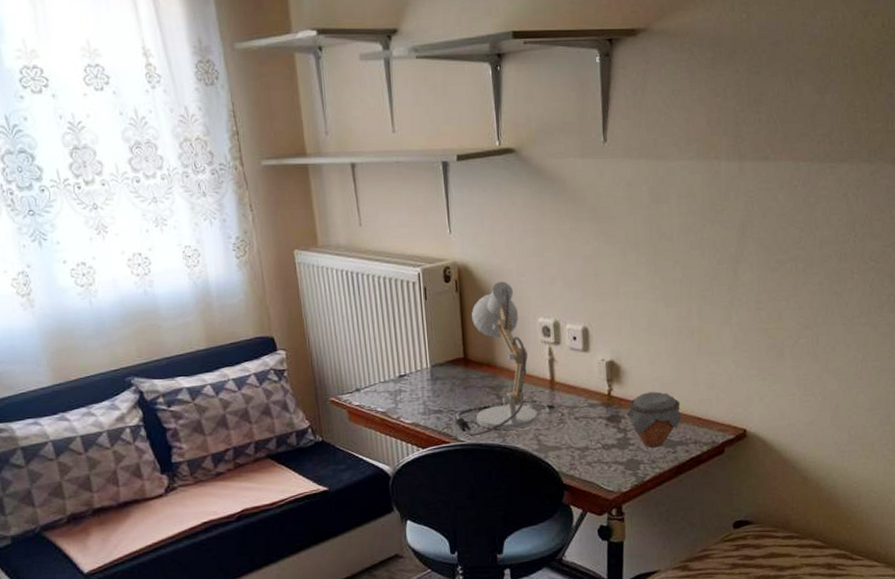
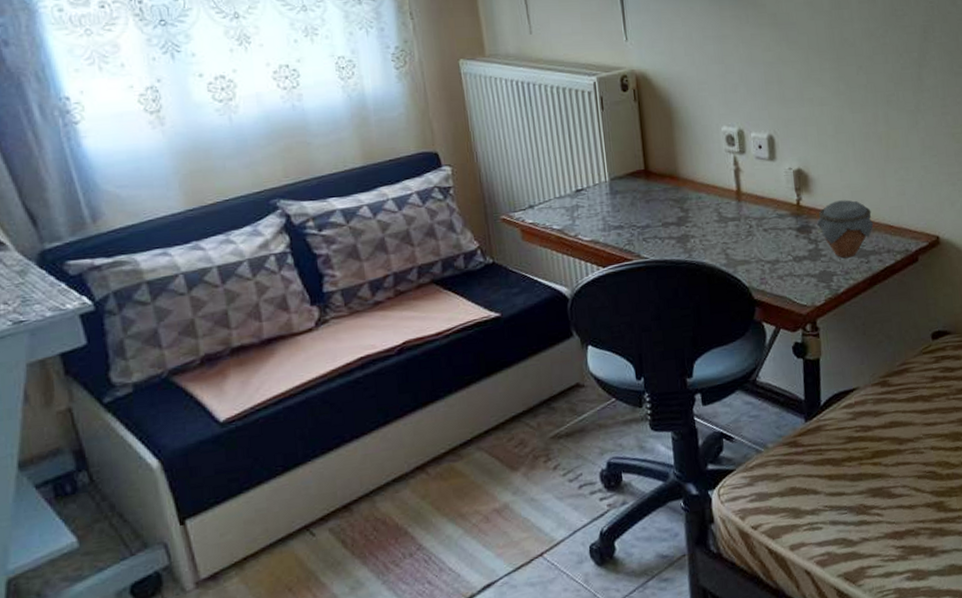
desk lamp: present [455,281,557,436] -> none [637,89,744,252]

